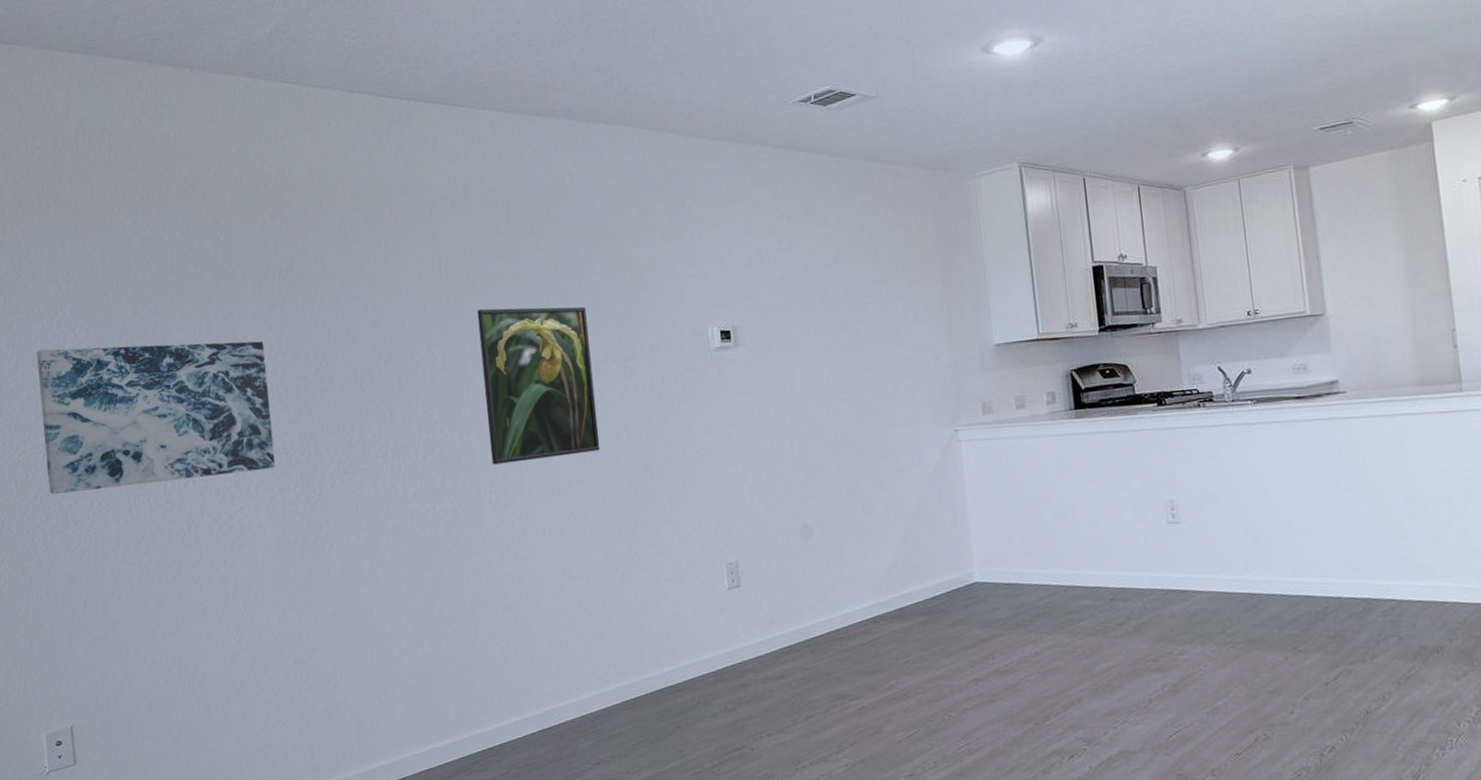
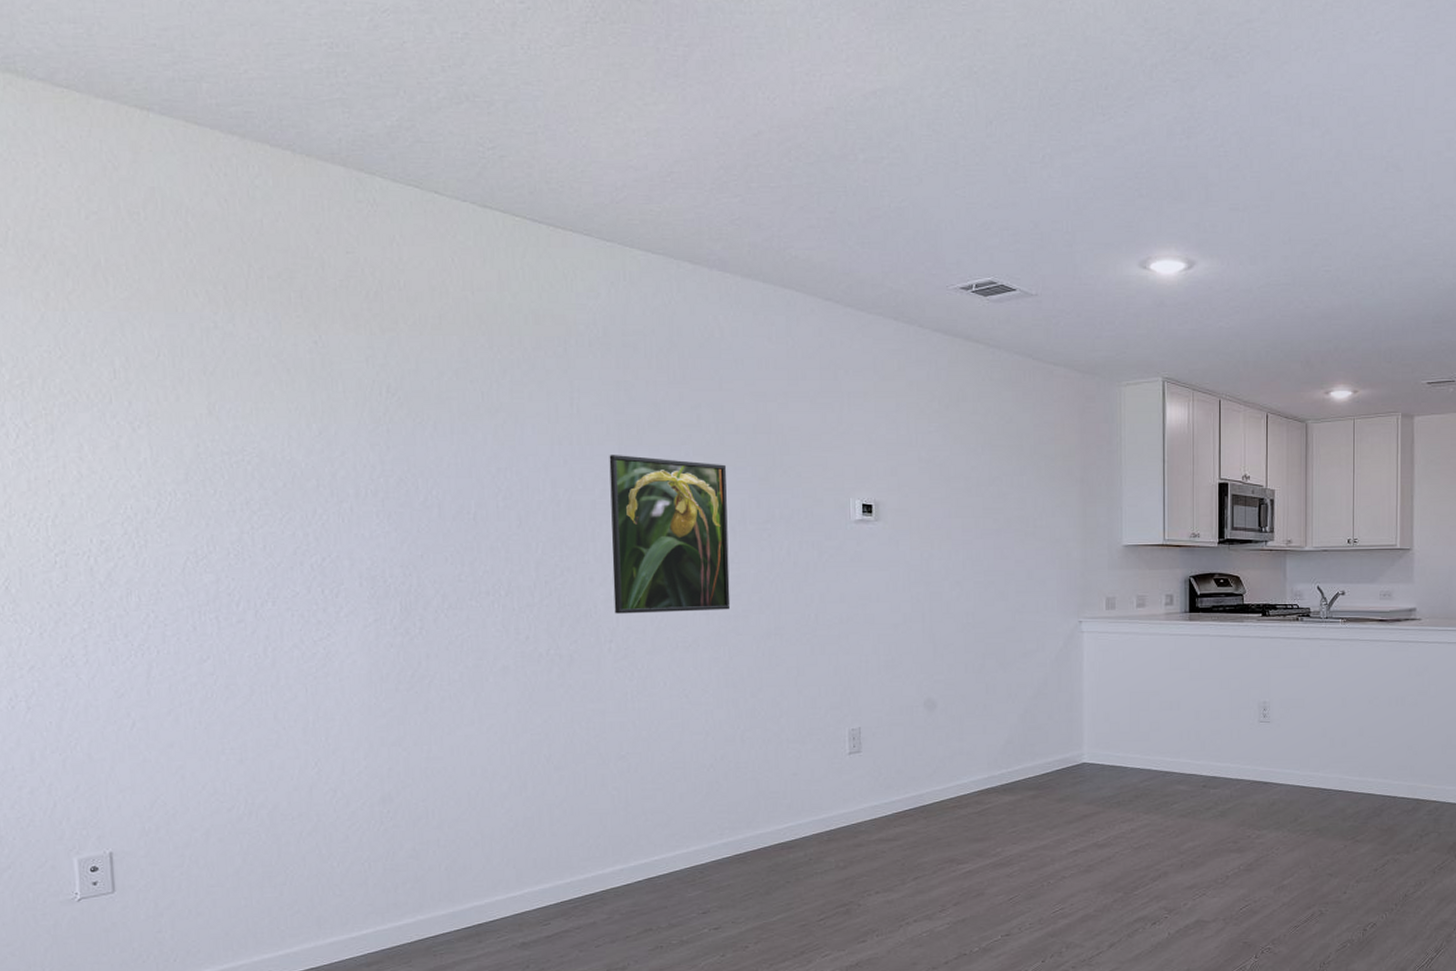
wall art: present [36,341,276,494] -> none [83,441,371,601]

